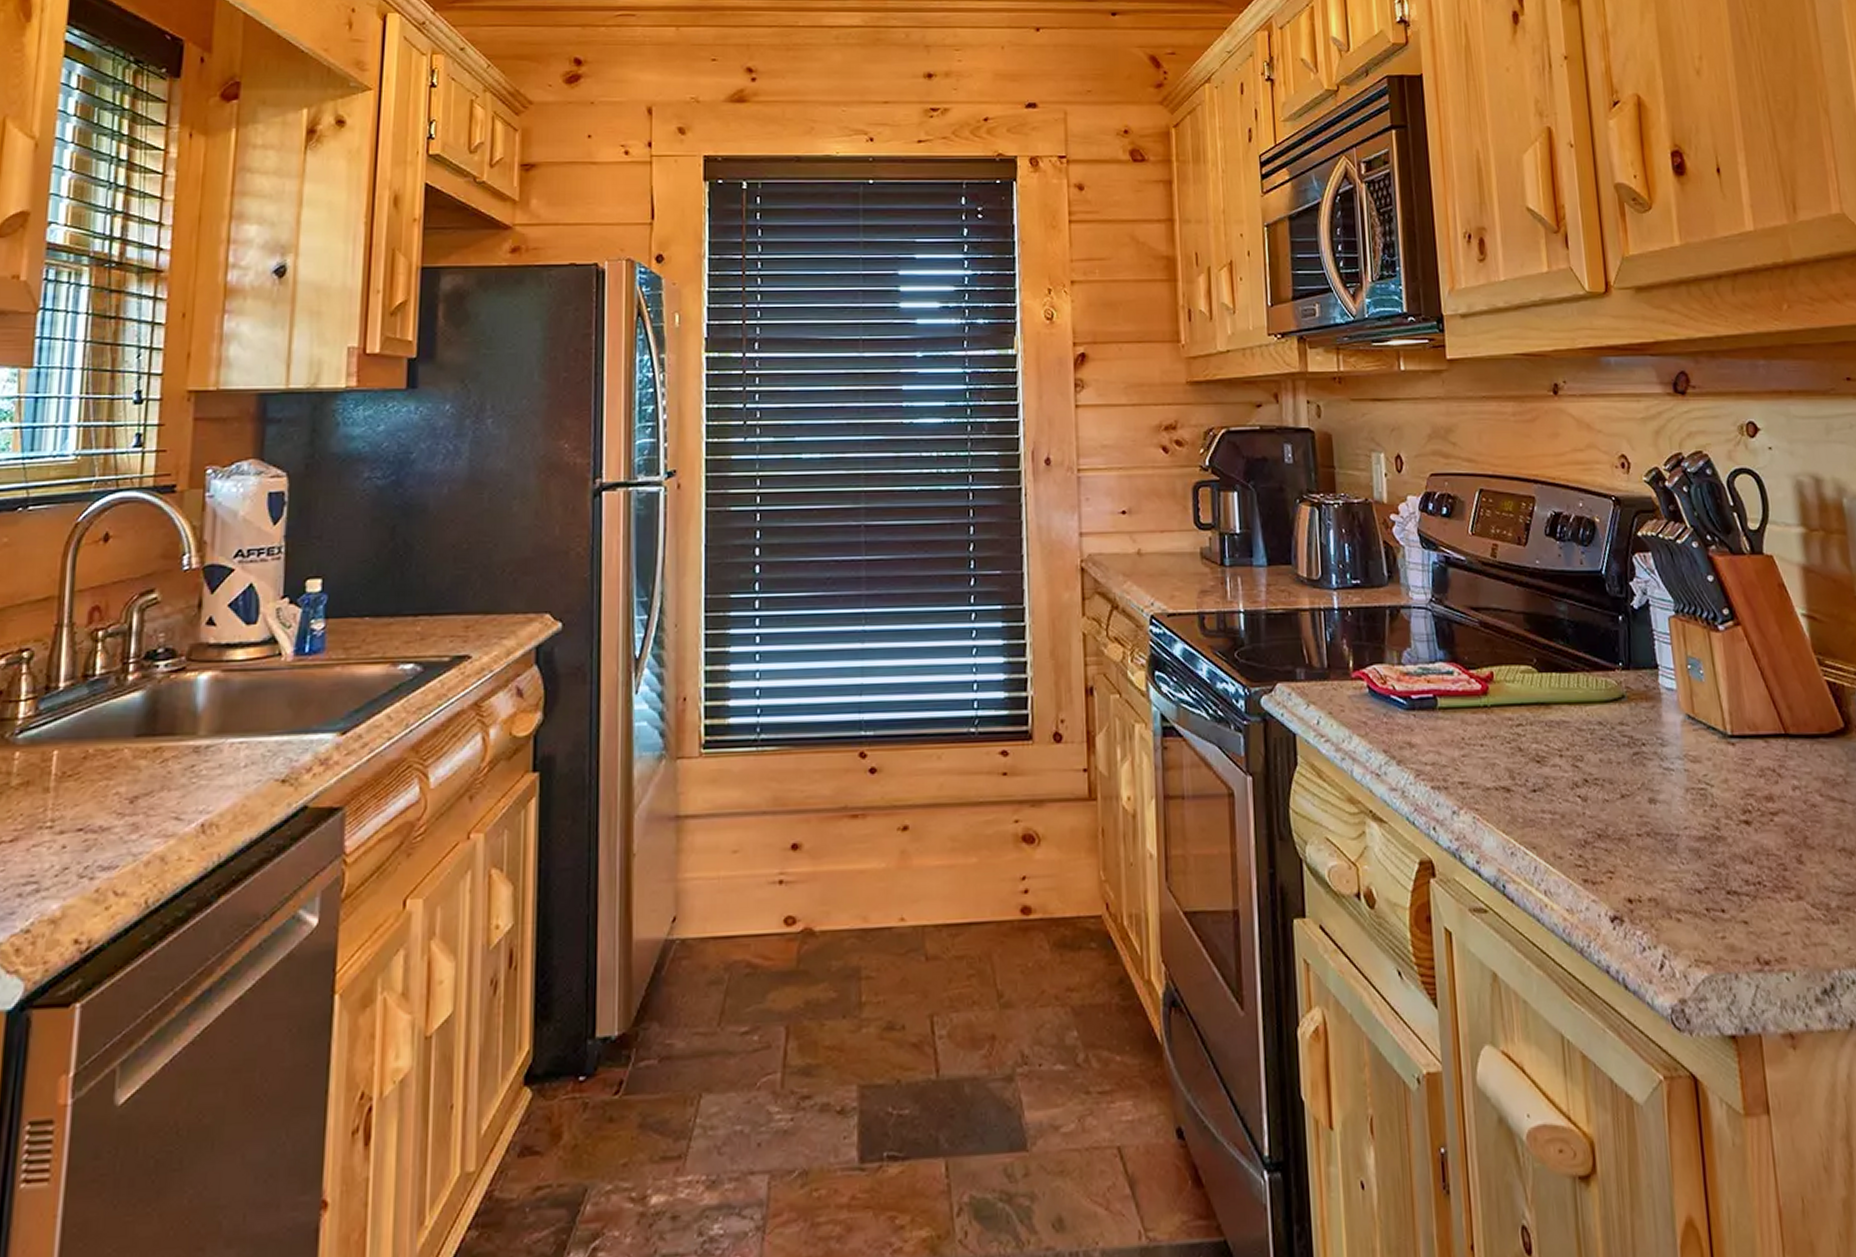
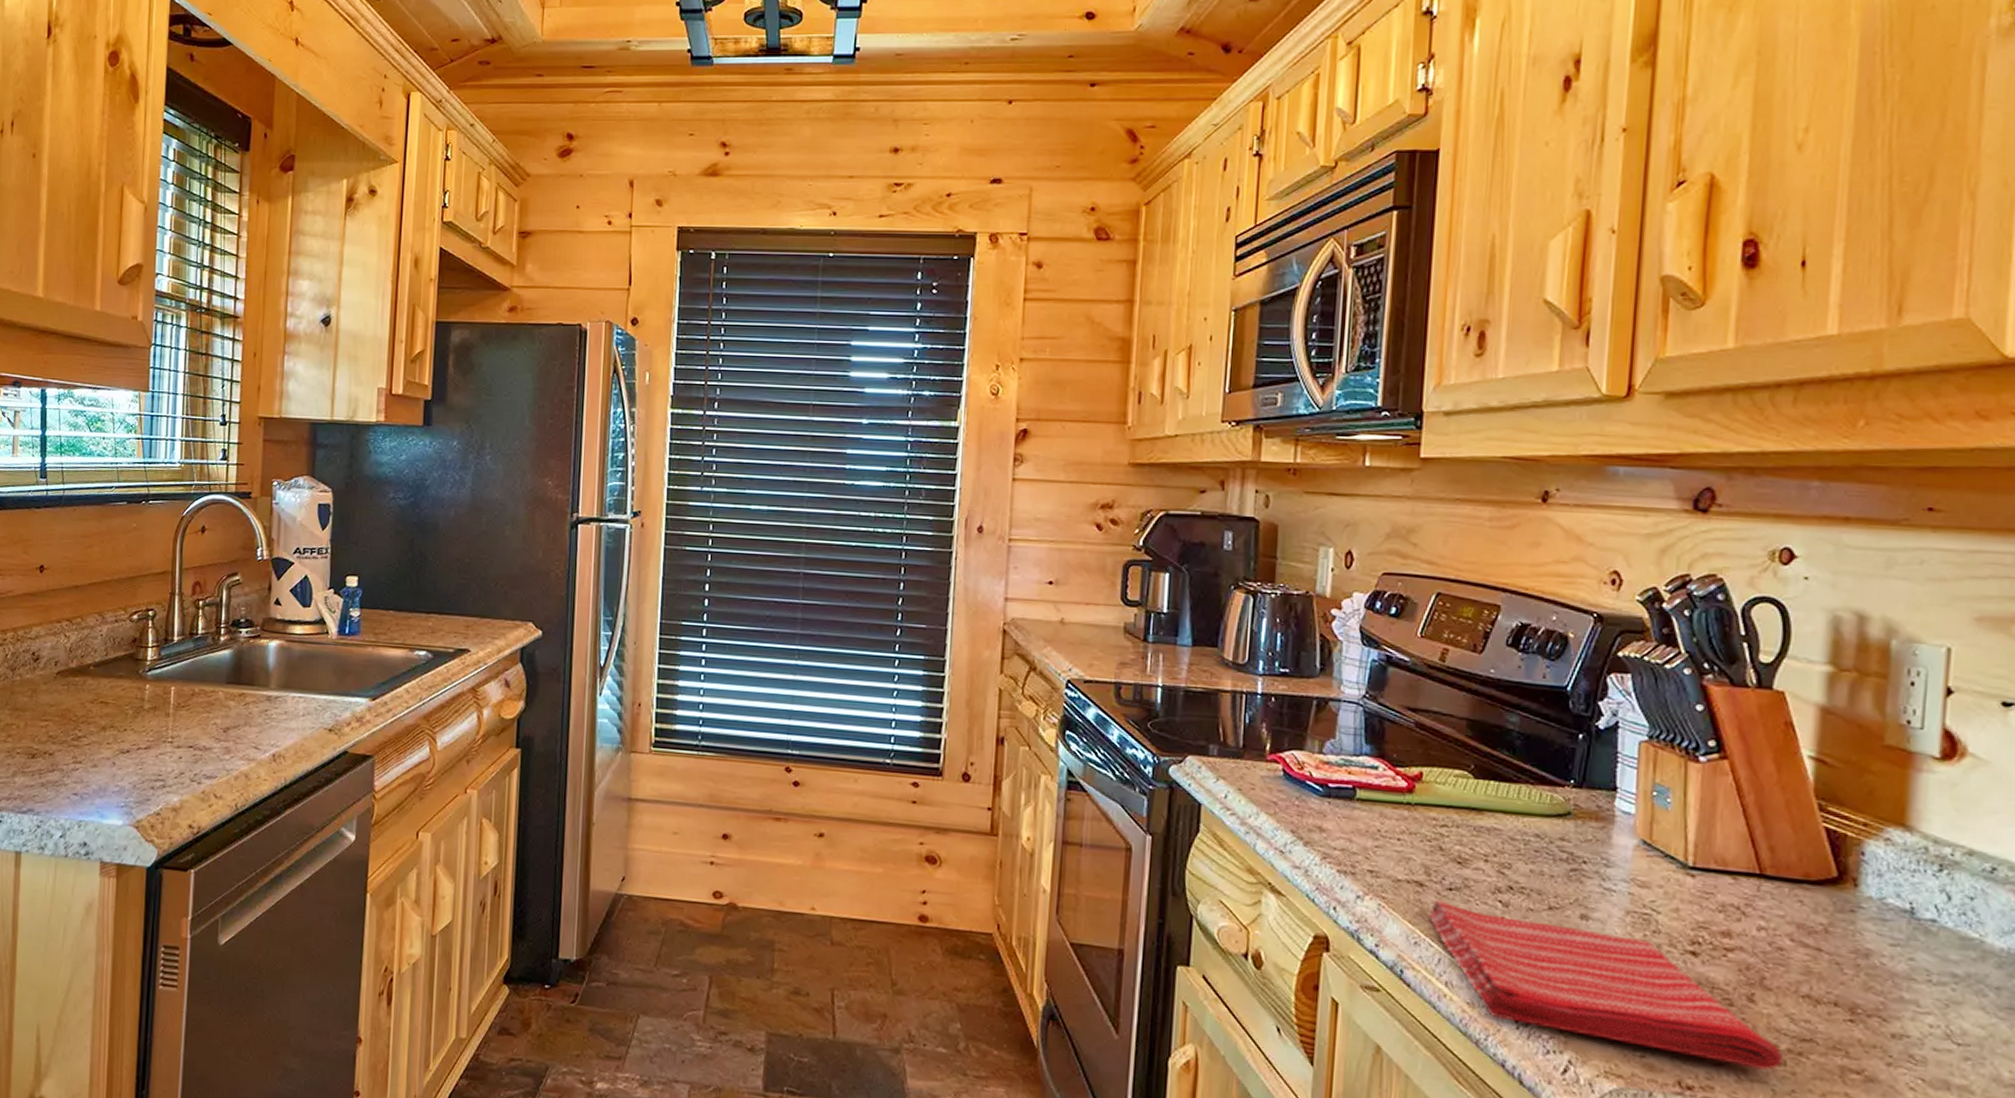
dish towel: none [1519,804,1836,932] -> present [1428,900,1783,1070]

